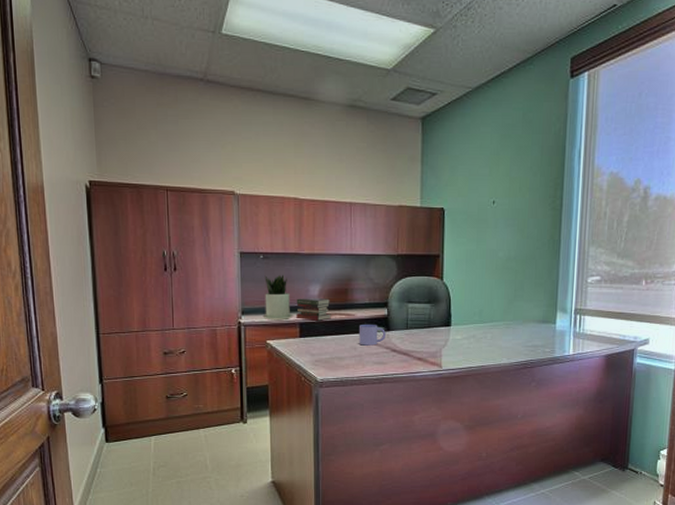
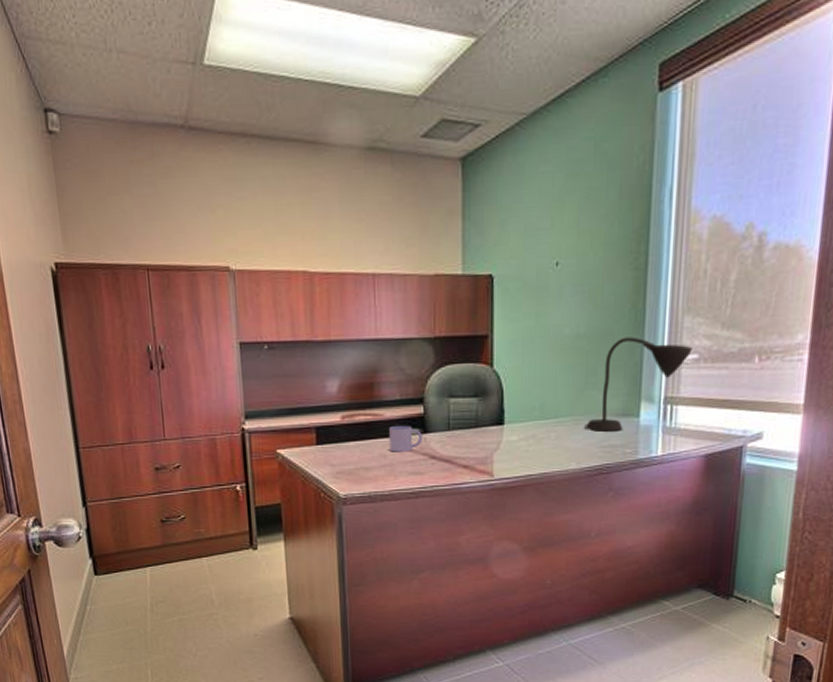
planter: present [262,274,292,321] -> none [270,368,307,425]
books: present [296,297,331,321] -> none [310,394,354,424]
desk lamp: none [512,261,596,334] -> present [583,337,692,432]

